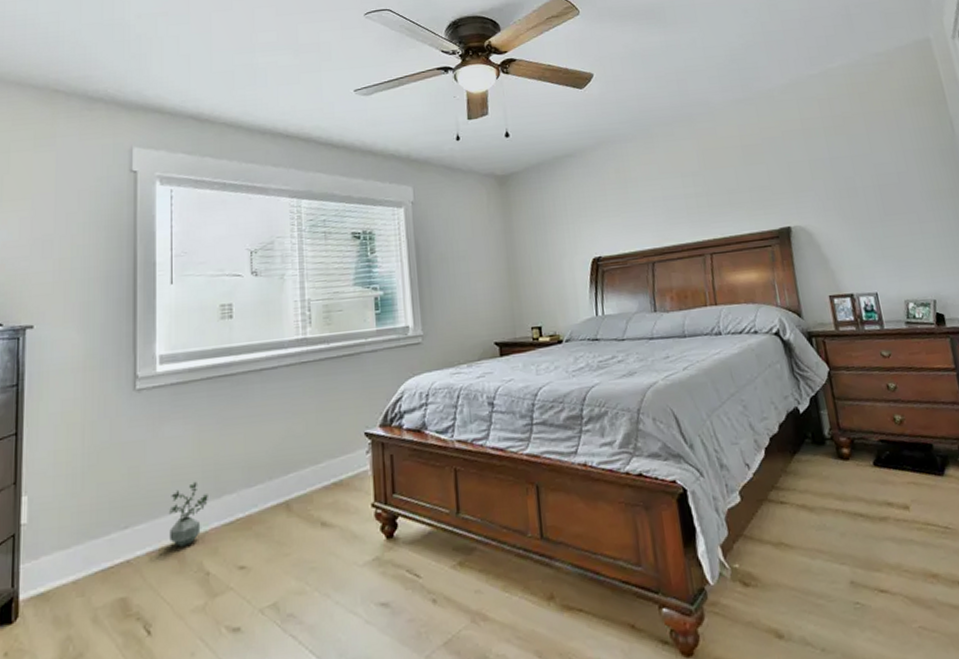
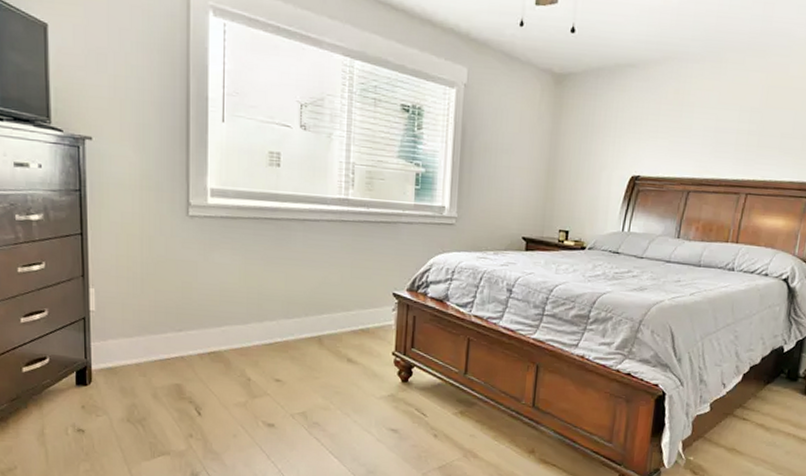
potted plant: present [169,481,208,547] -> none [217,304,251,355]

